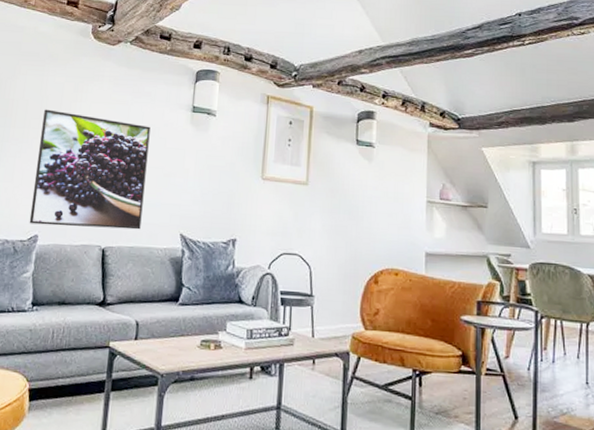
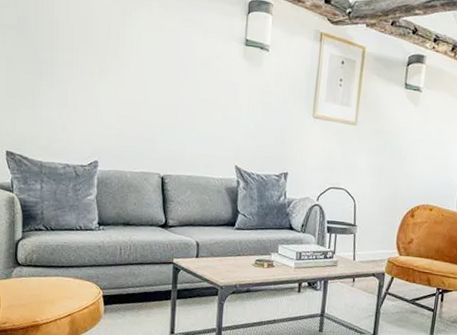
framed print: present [29,109,151,230] -> none [88,33,203,161]

